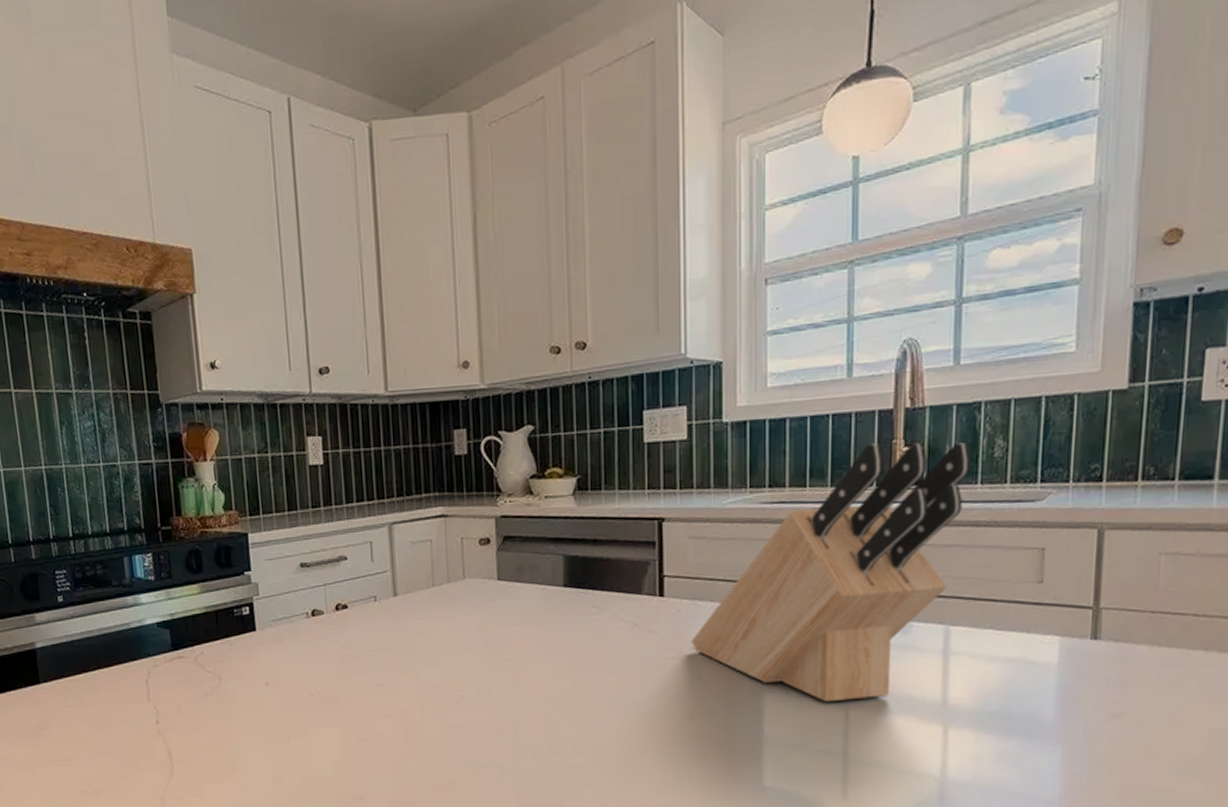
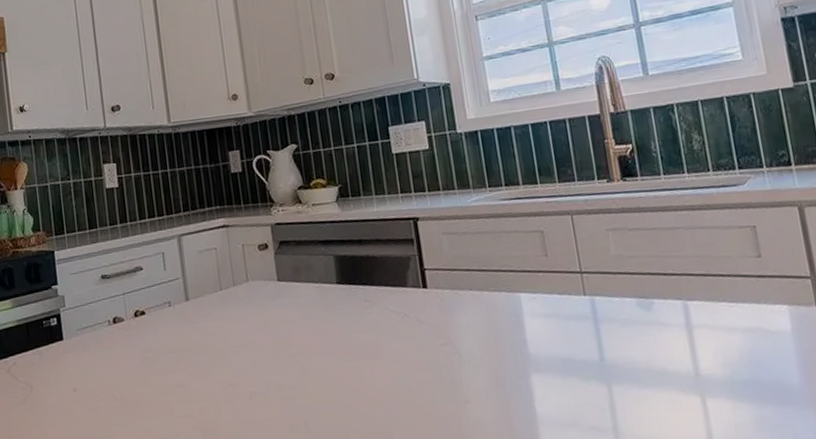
knife block: present [691,442,971,702] -> none [456,139,678,380]

